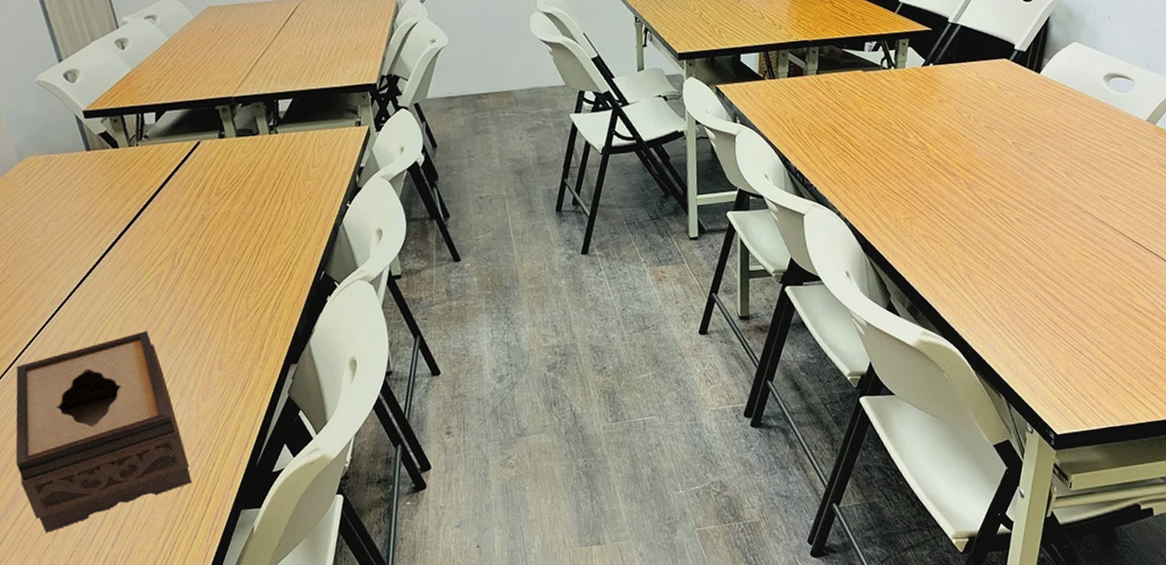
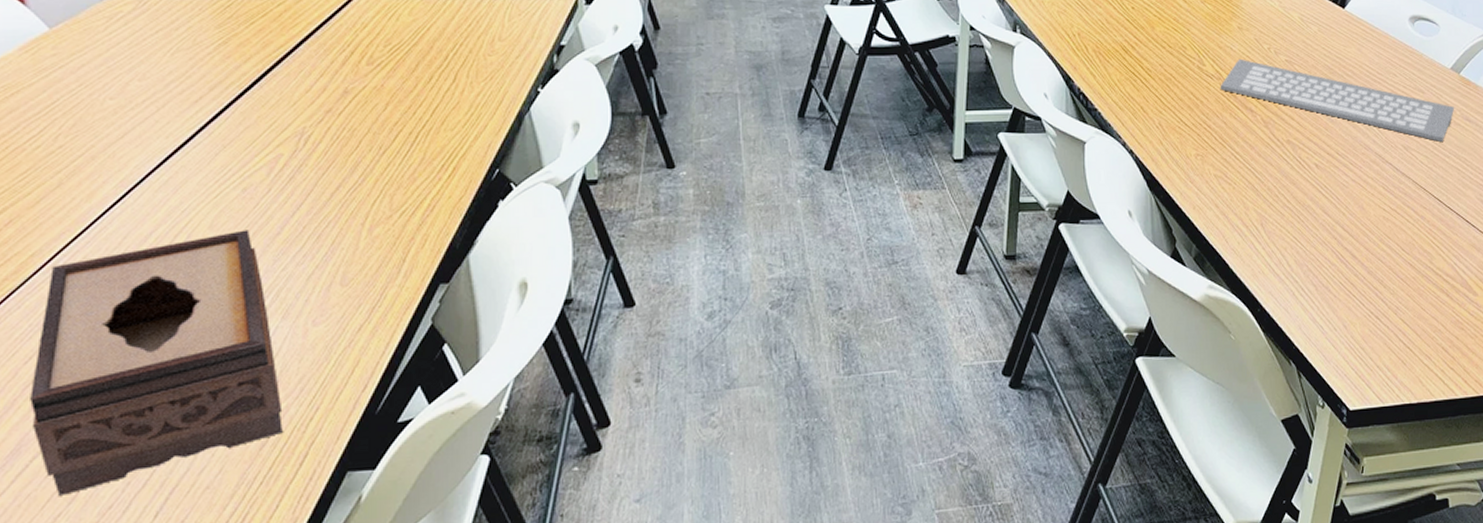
computer keyboard: none [924,128,1152,190] -> present [1220,58,1455,142]

